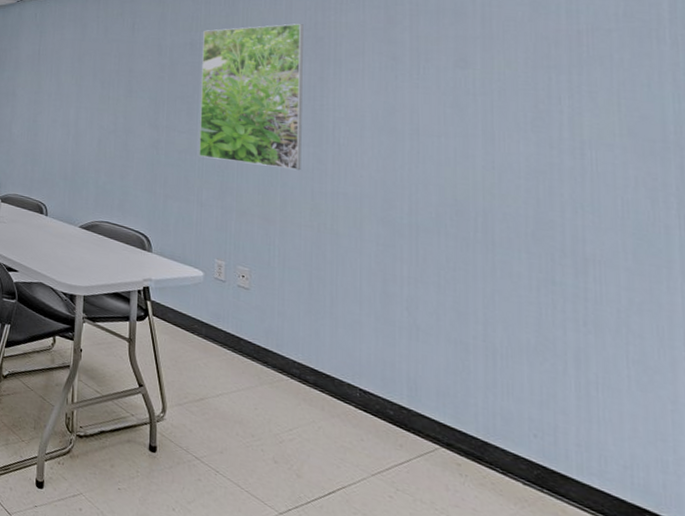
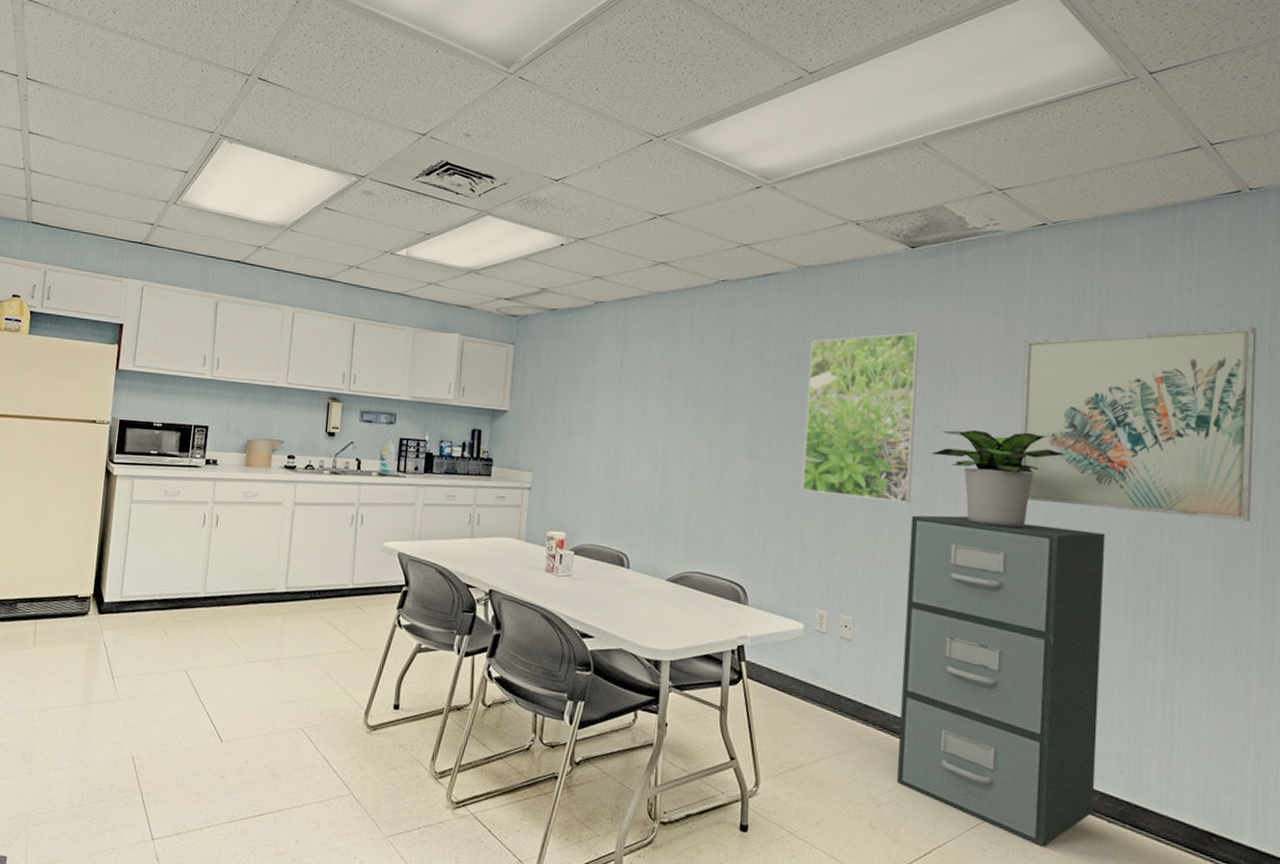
filing cabinet: none [297,181,507,501] -> present [896,515,1106,847]
potted plant: none [320,107,455,197] -> present [932,429,1066,529]
wall art: none [407,16,663,201] -> present [1020,326,1257,522]

